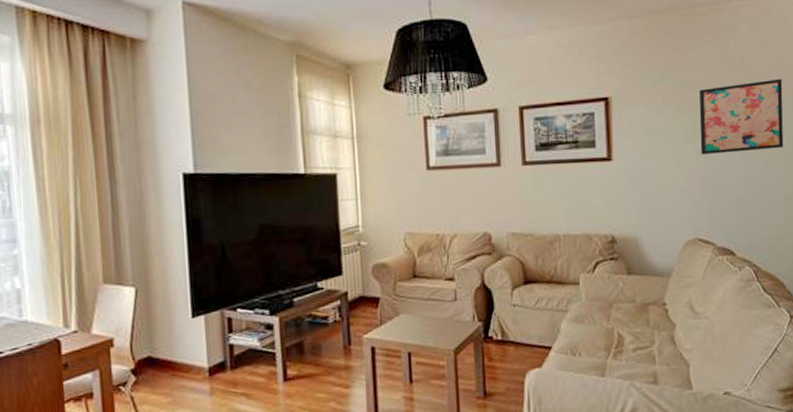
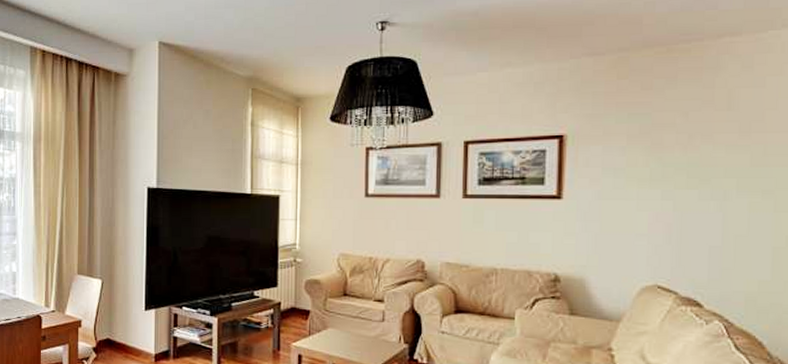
wall art: present [699,78,784,154] -> none [669,120,781,198]

